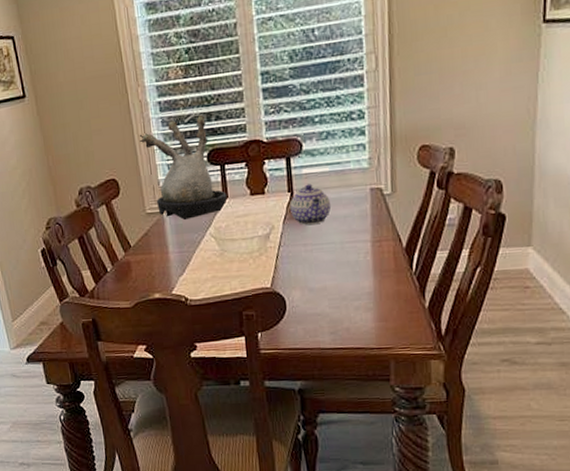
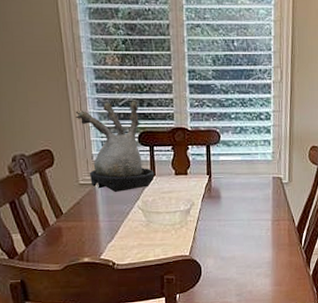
teapot: present [290,183,332,225] -> none [208,169,242,203]

